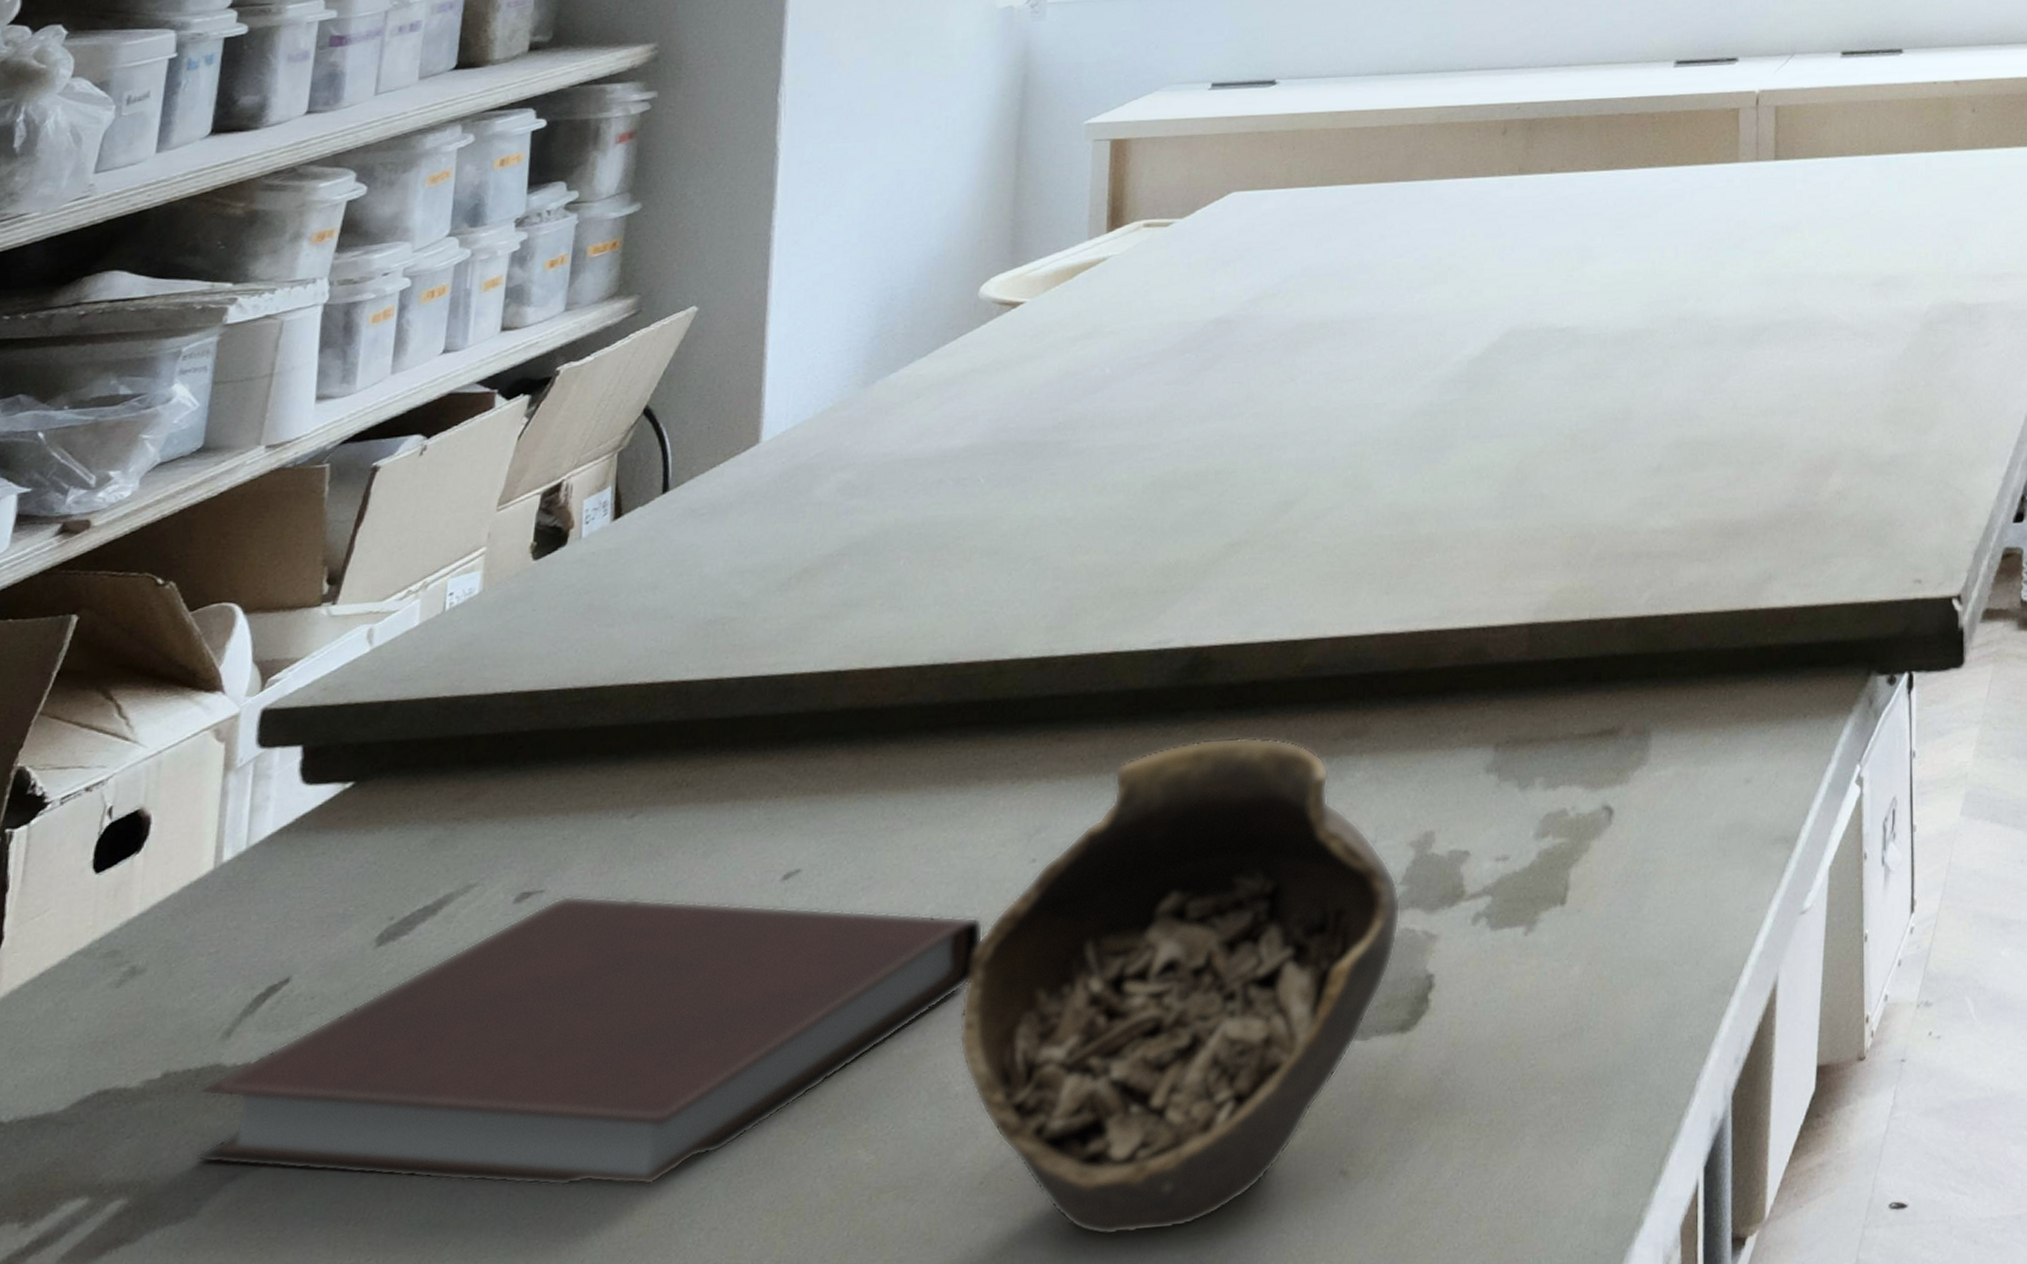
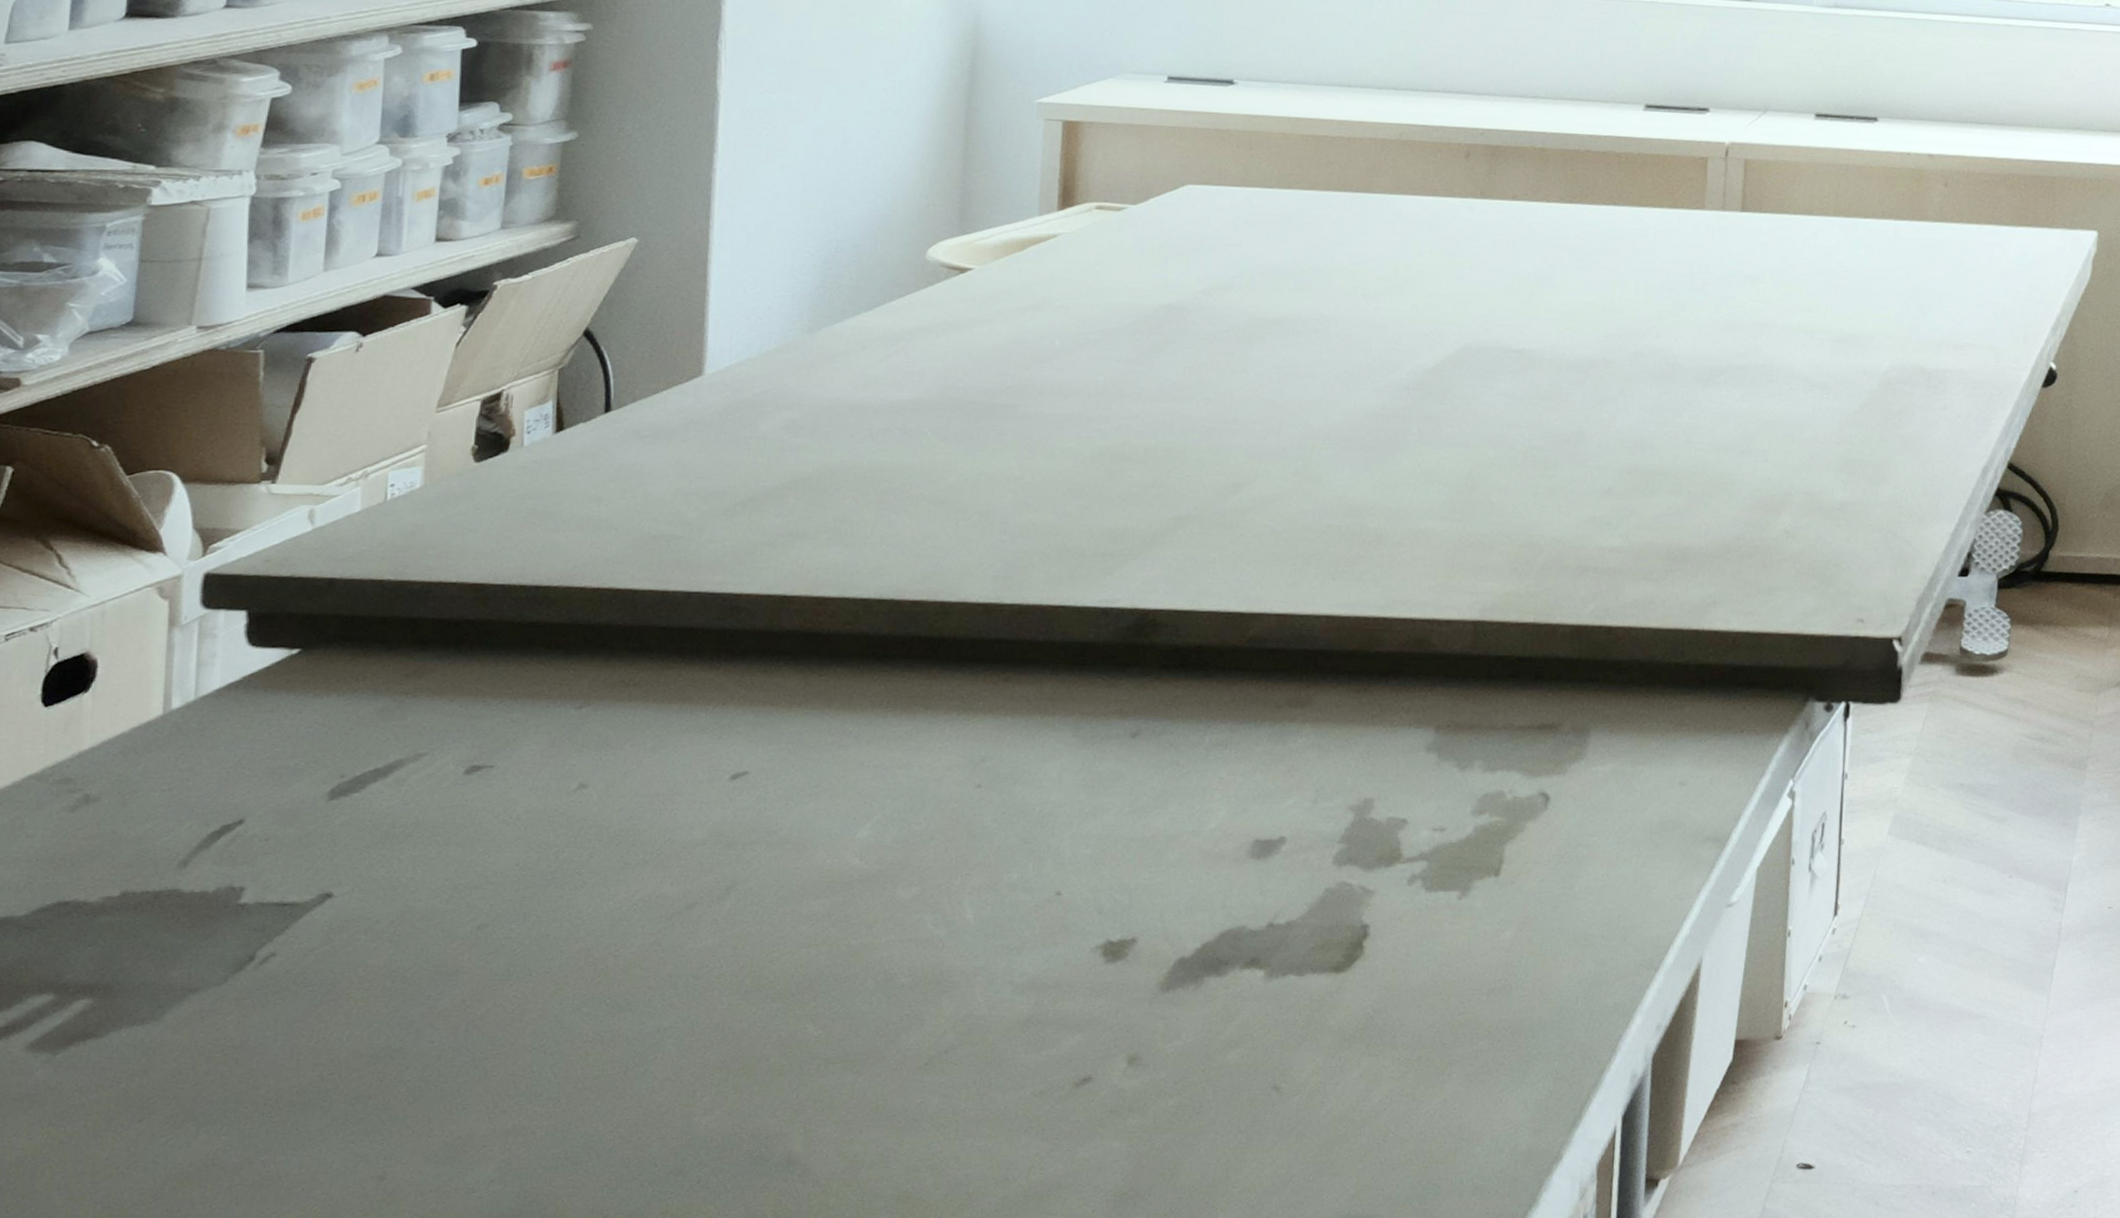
notebook: present [196,895,984,1187] -> none [158,772,929,1036]
ceramic bowl: present [959,737,1401,1236] -> none [905,694,1339,1121]

